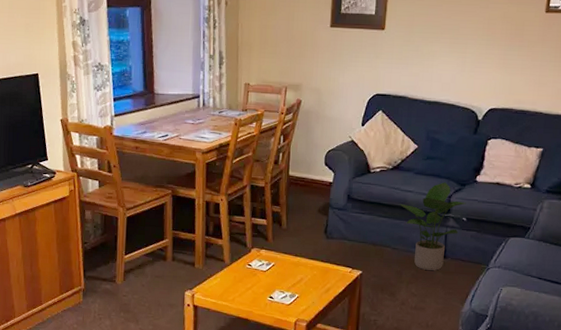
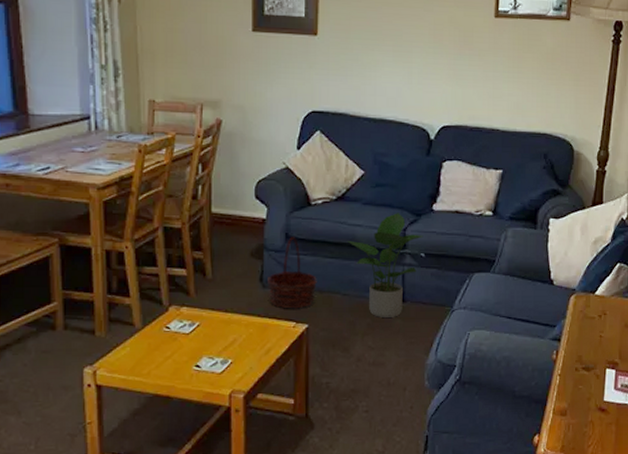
basket: none [330,198,372,258] -> present [268,237,317,309]

